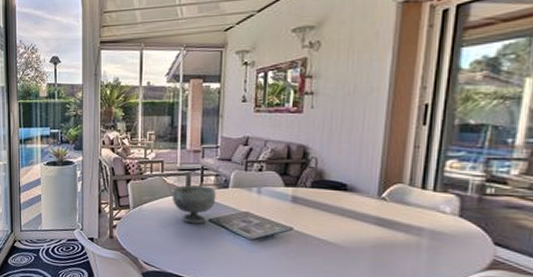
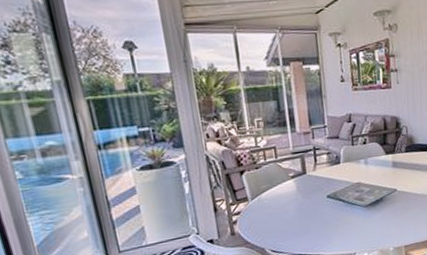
bowl: present [172,185,216,224] -> none [288,164,331,204]

